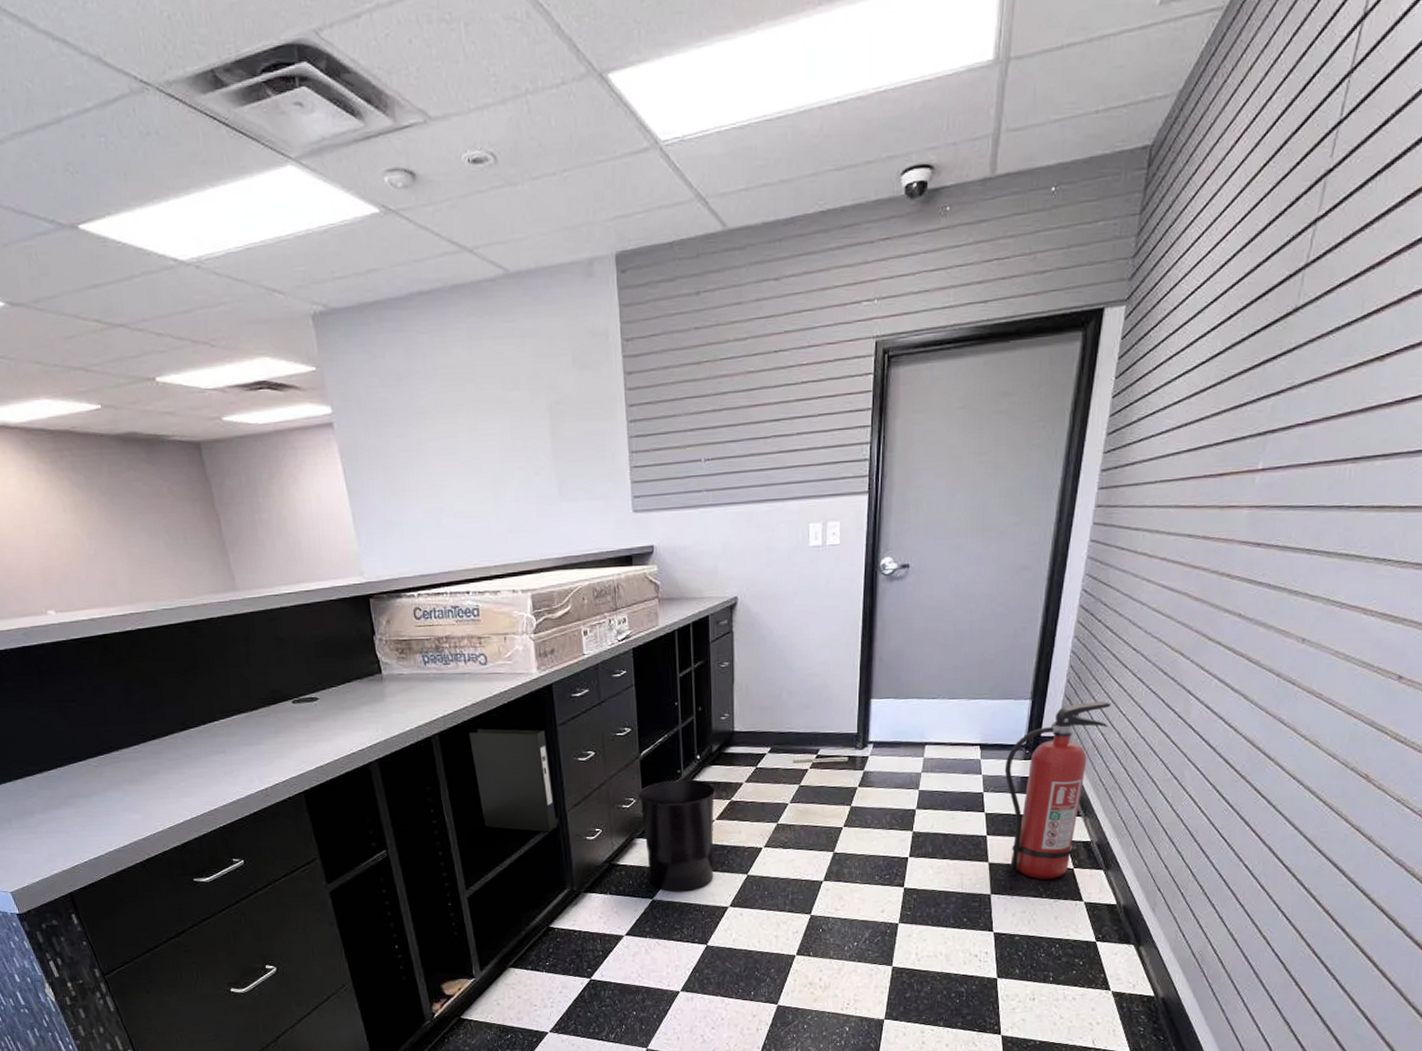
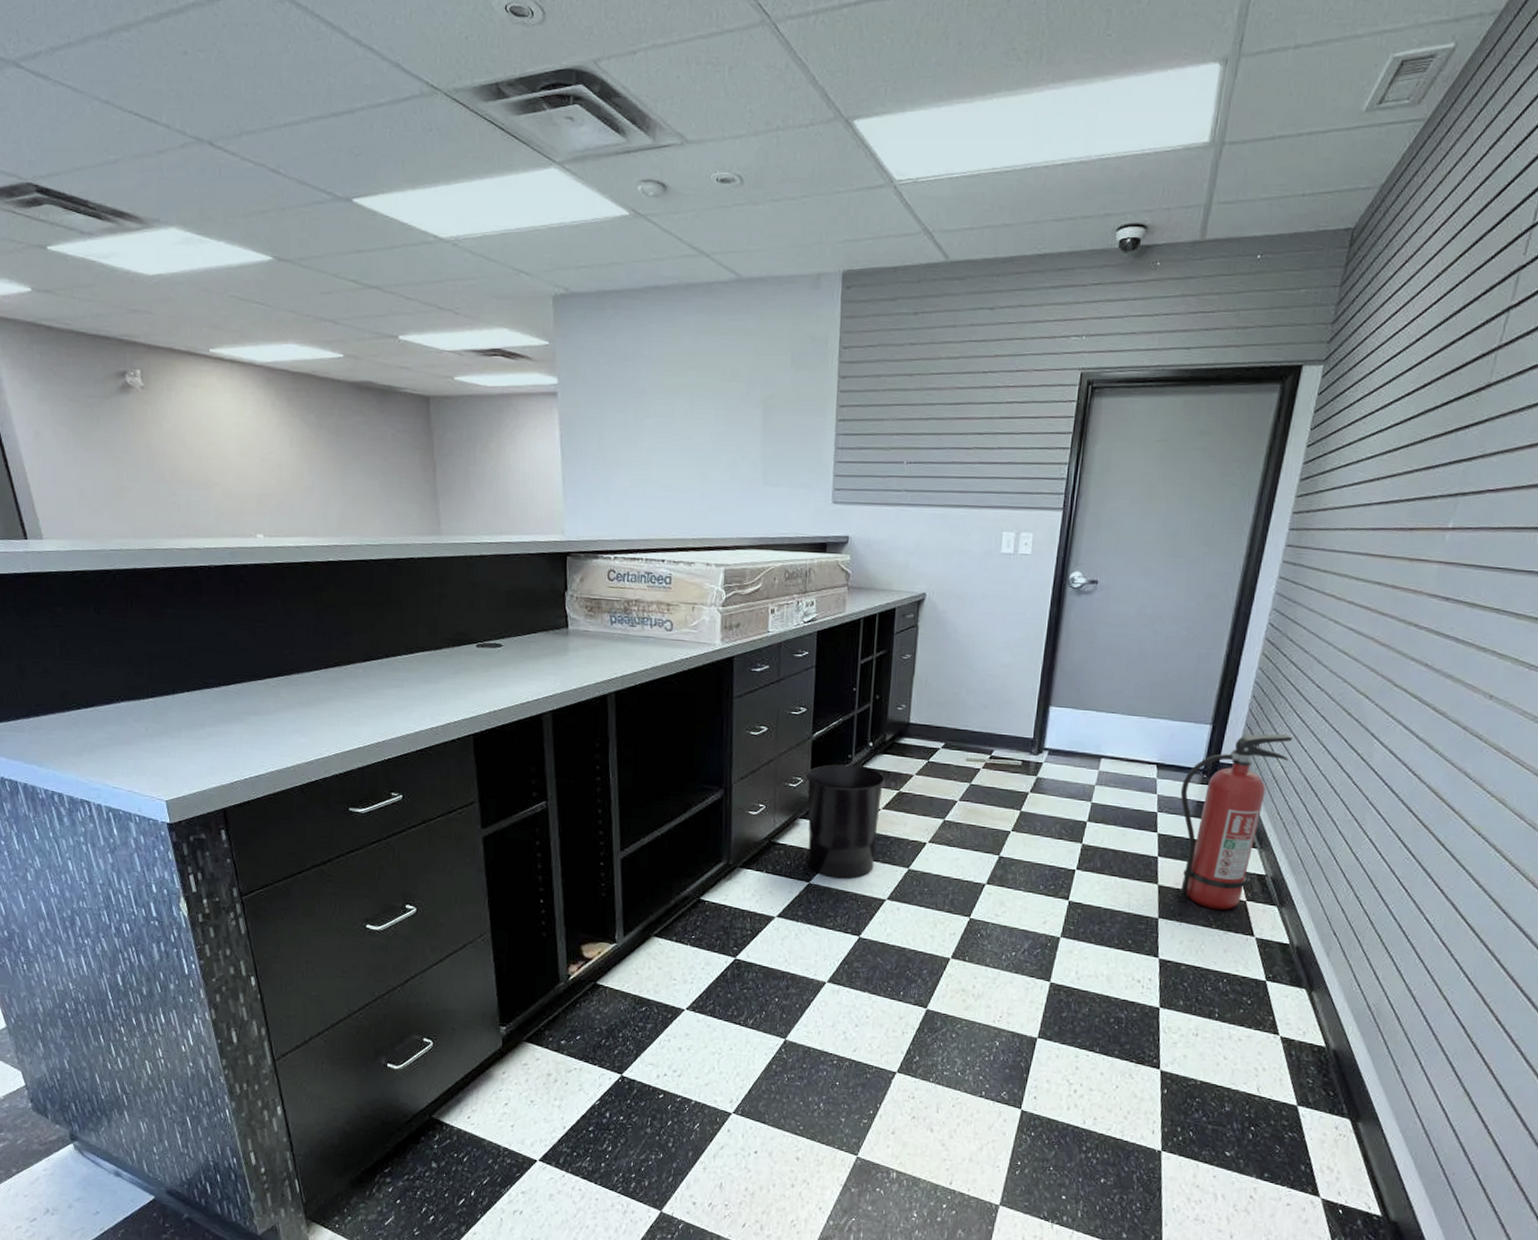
binder: present [469,728,557,833] -> none [645,692,722,803]

